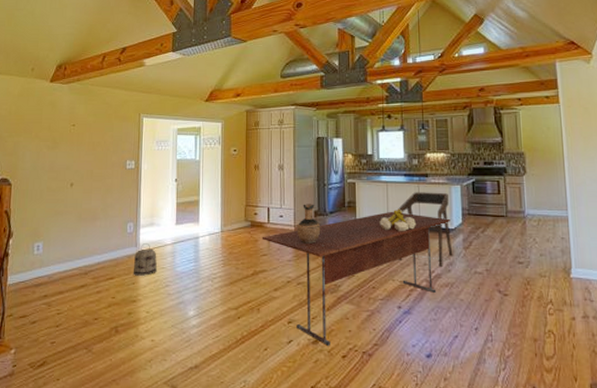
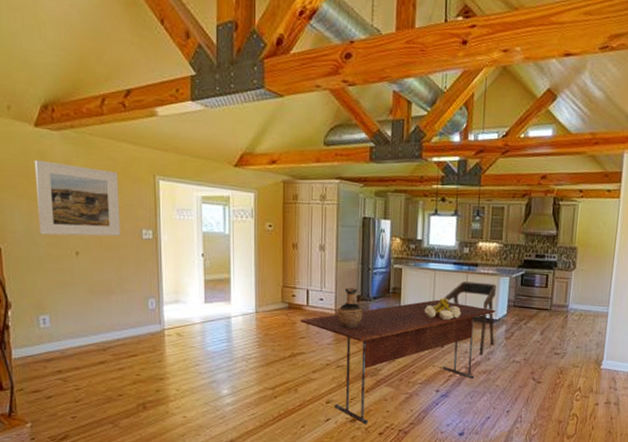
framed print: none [43,109,111,170] -> present [34,160,120,237]
basket: present [133,243,157,276] -> none [158,321,185,354]

